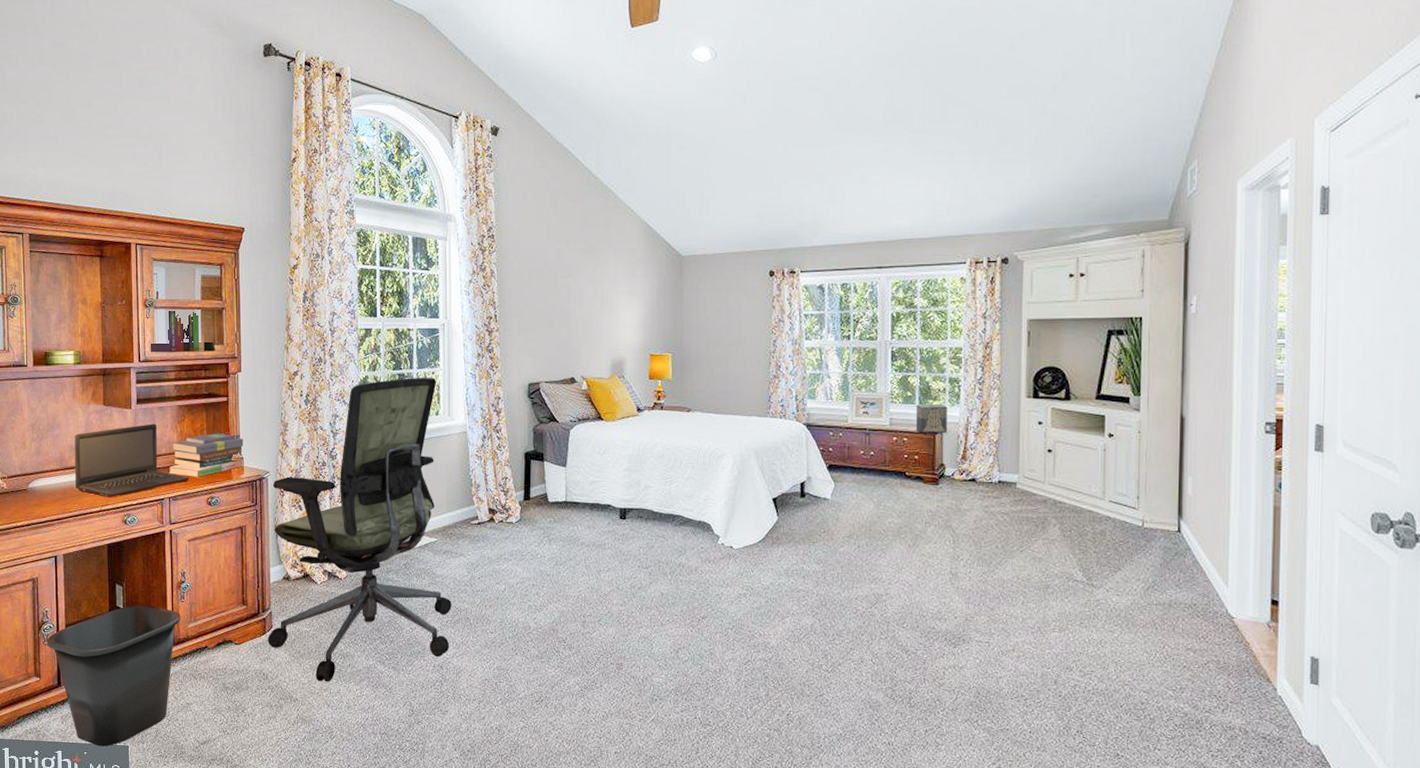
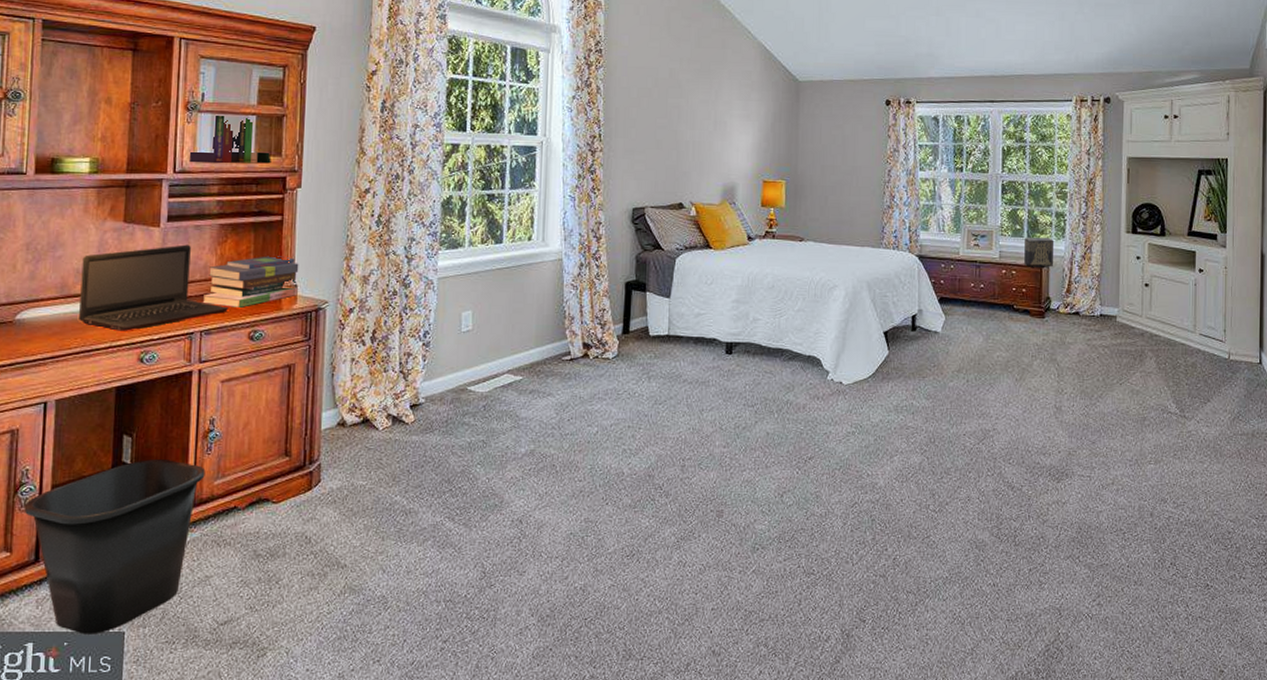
office chair: present [268,377,452,682] -> none [314,198,536,544]

